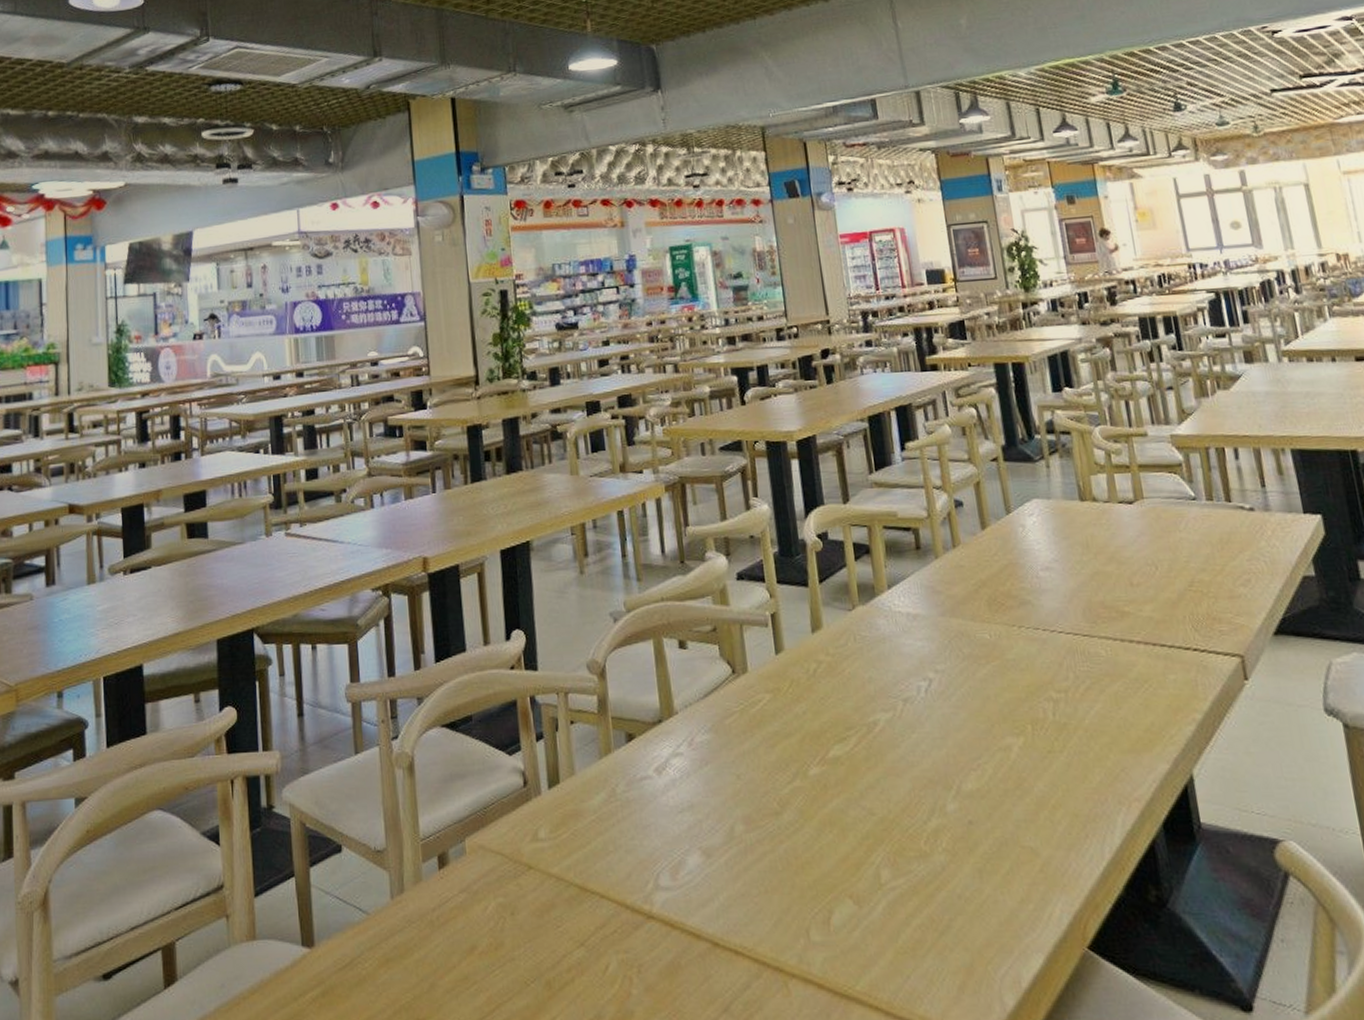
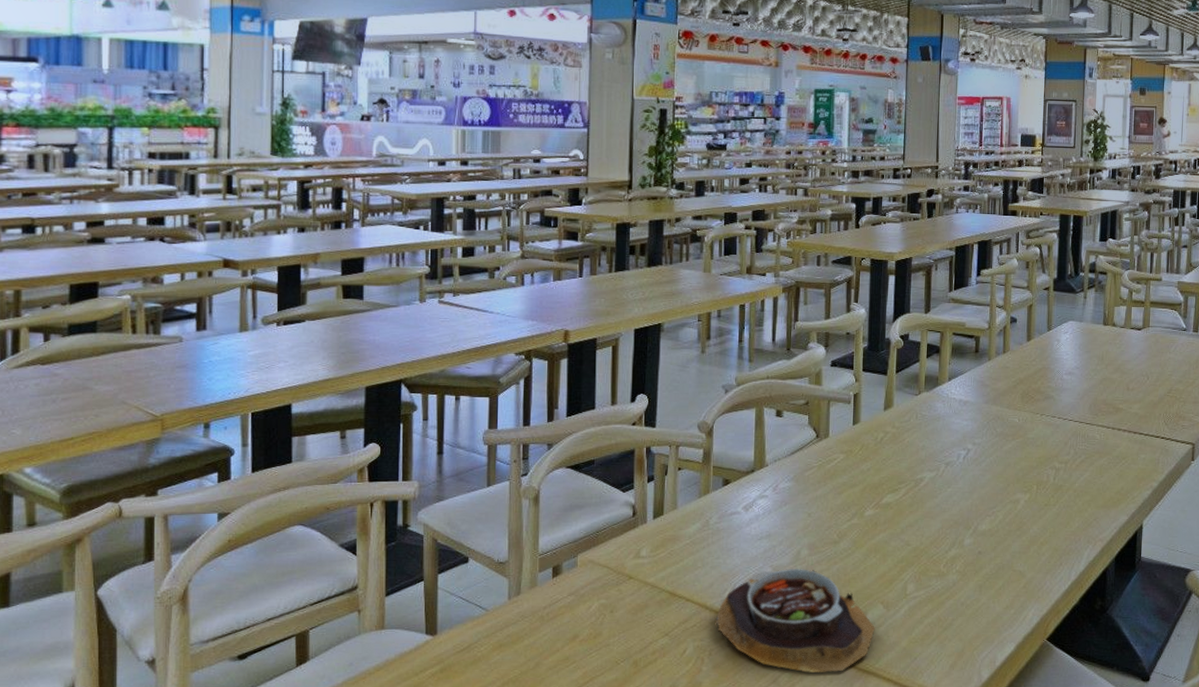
soup bowl: none [639,850,848,998] -> present [714,568,875,673]

